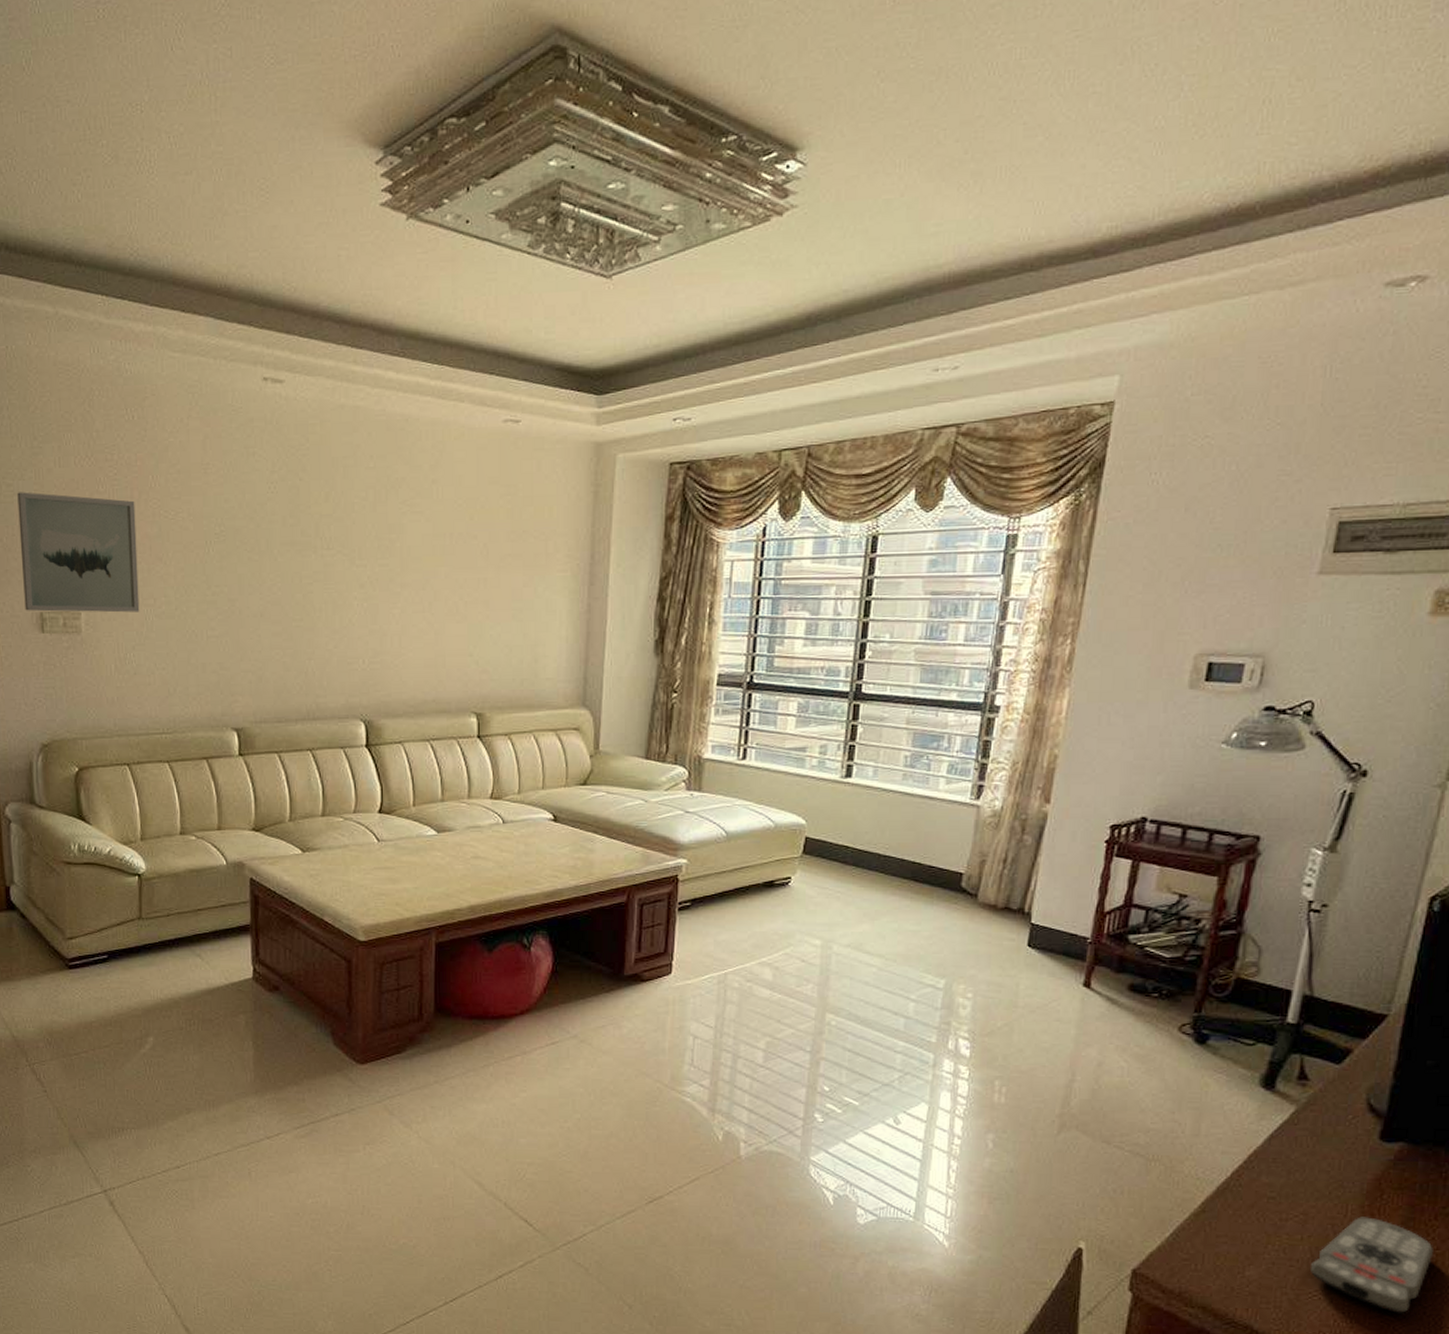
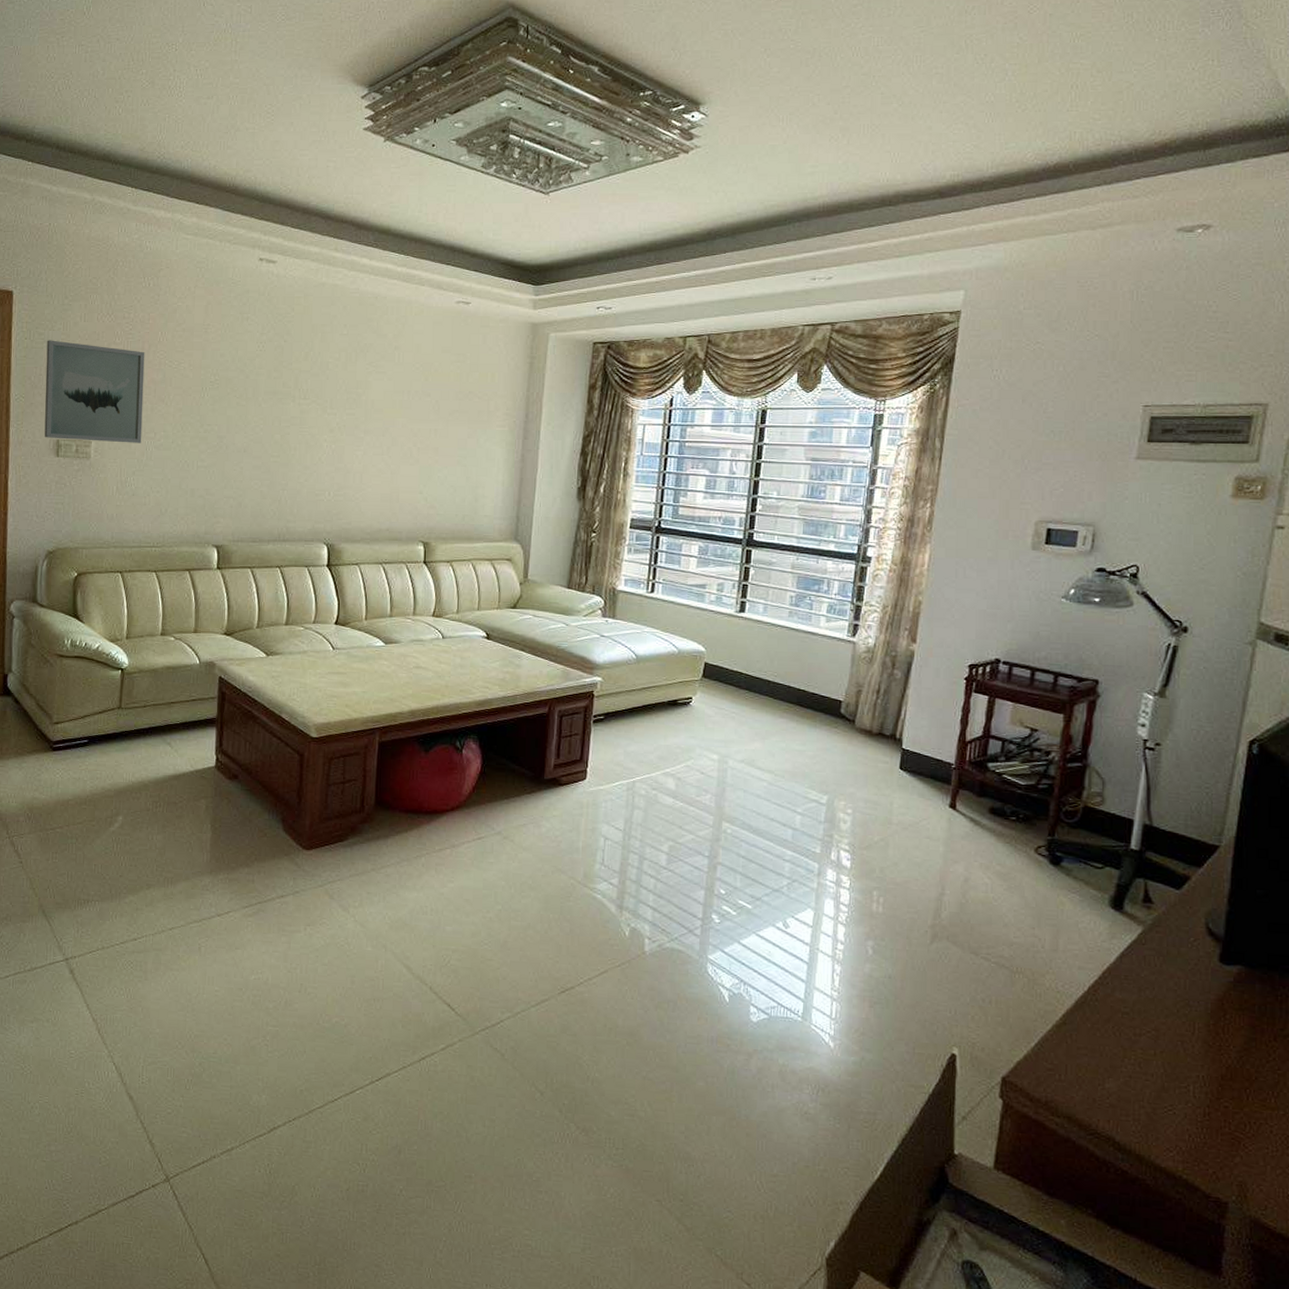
remote control: present [1311,1217,1434,1314] -> none [1165,1035,1276,1132]

